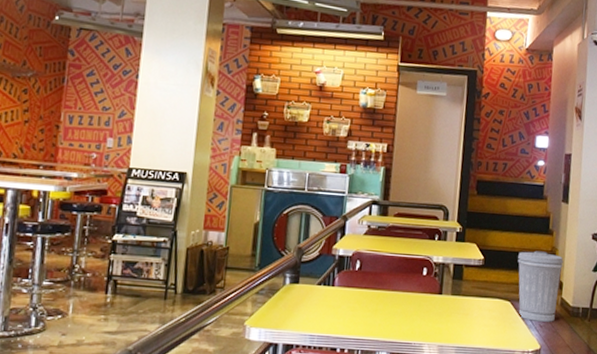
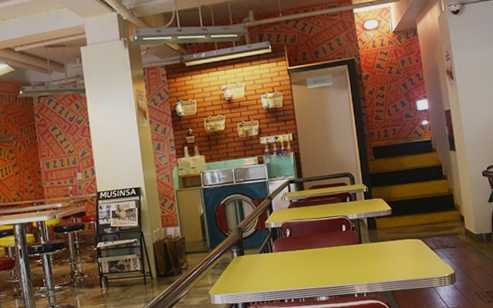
trash can: present [518,251,564,322] -> none [420,193,463,252]

